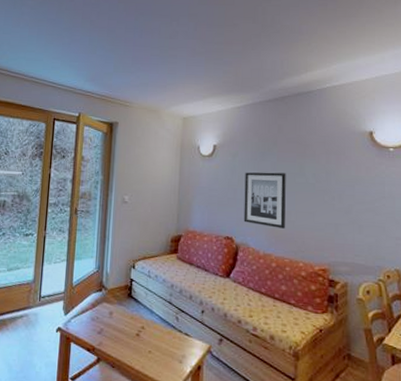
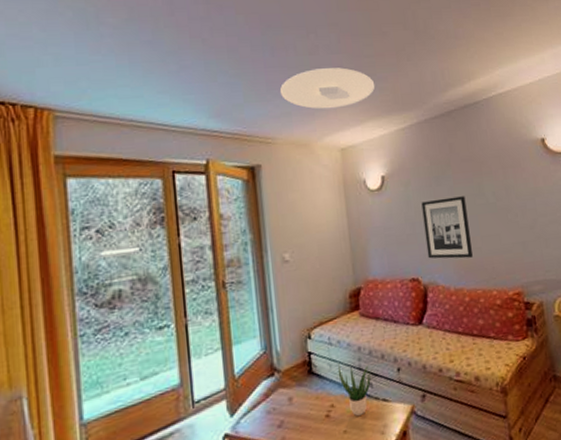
ceiling light: none [142,50,221,84] -> present [279,67,375,110]
potted plant: none [151,294,178,342] -> present [337,363,371,416]

